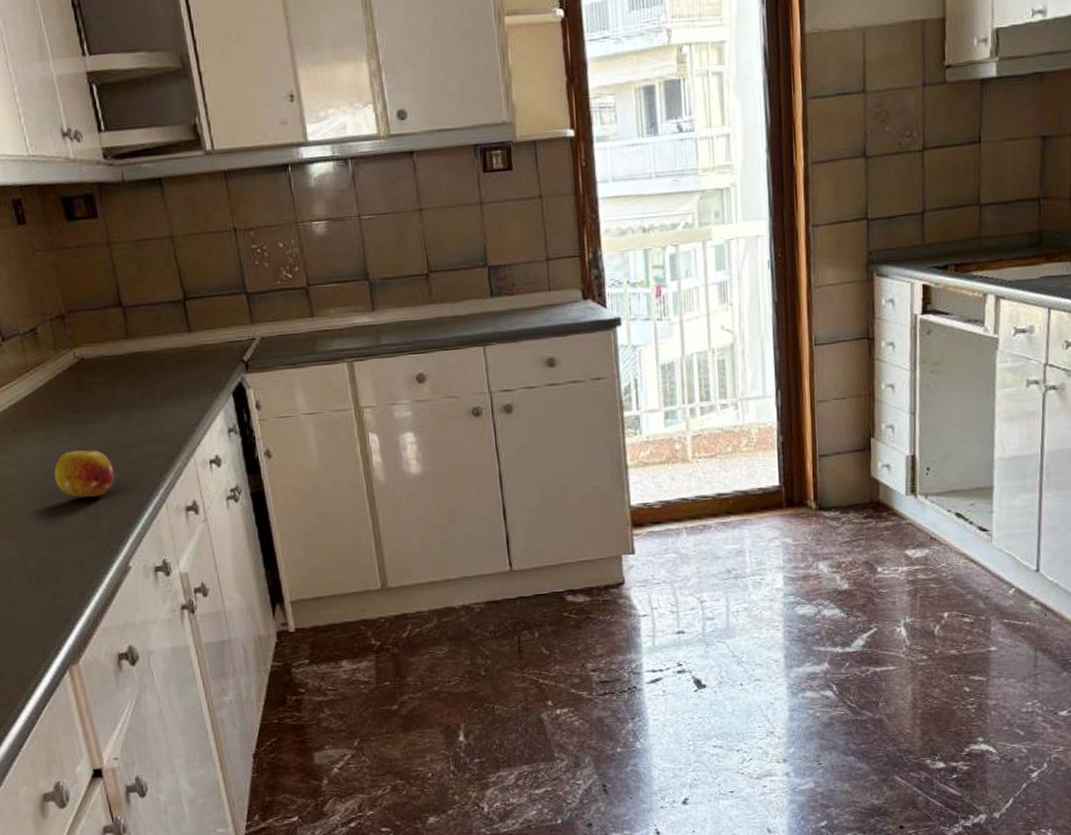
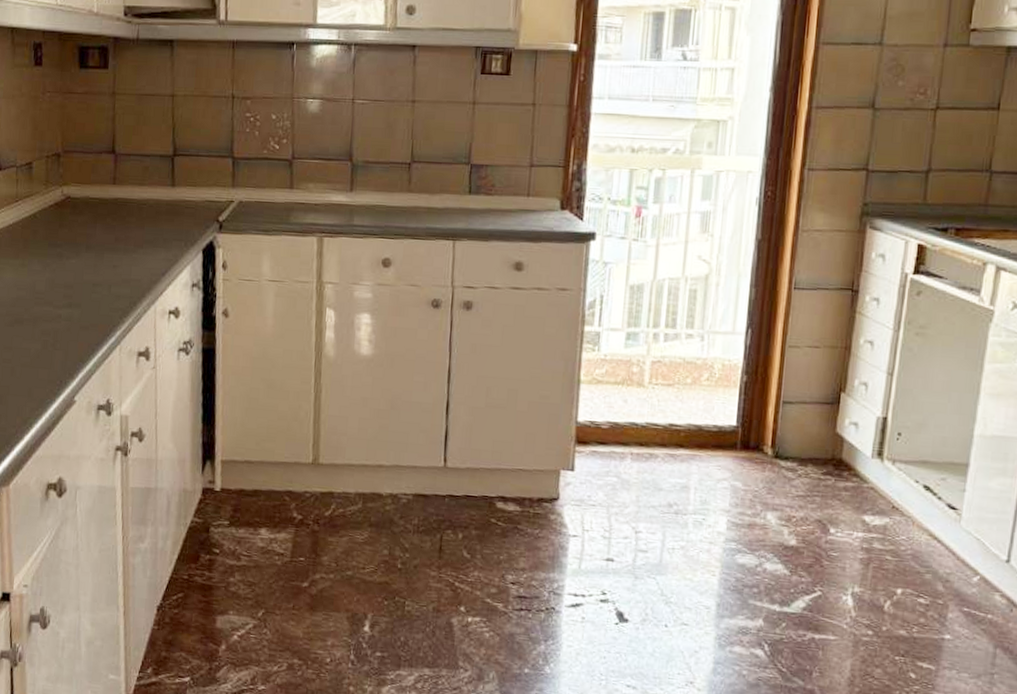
fruit: present [54,450,115,497] -> none [21,281,78,328]

